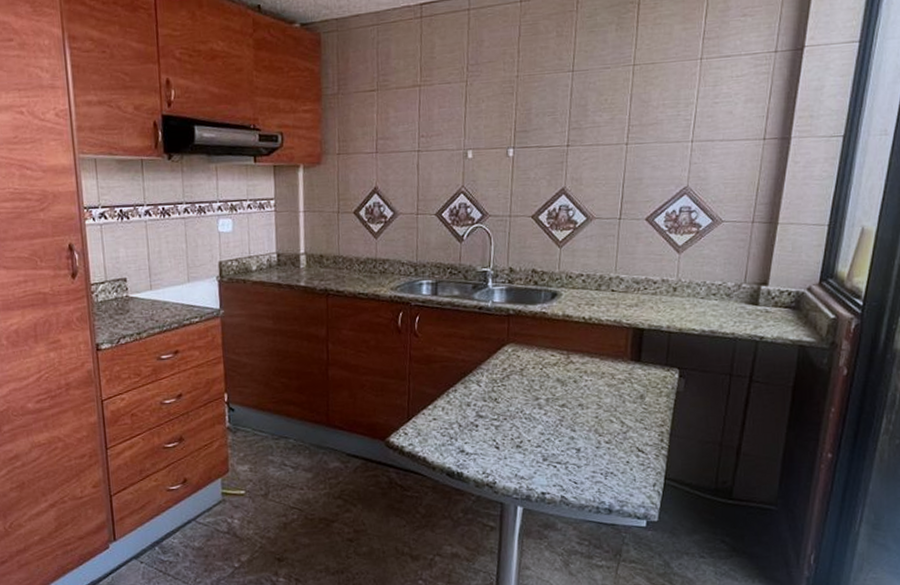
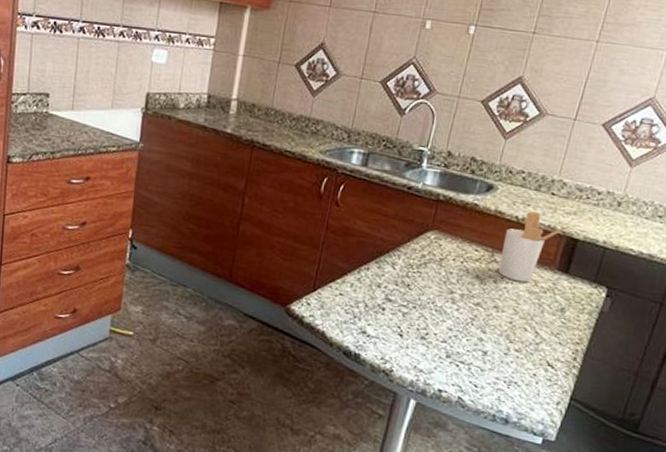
utensil holder: none [576,310,635,378] -> present [498,211,571,283]

